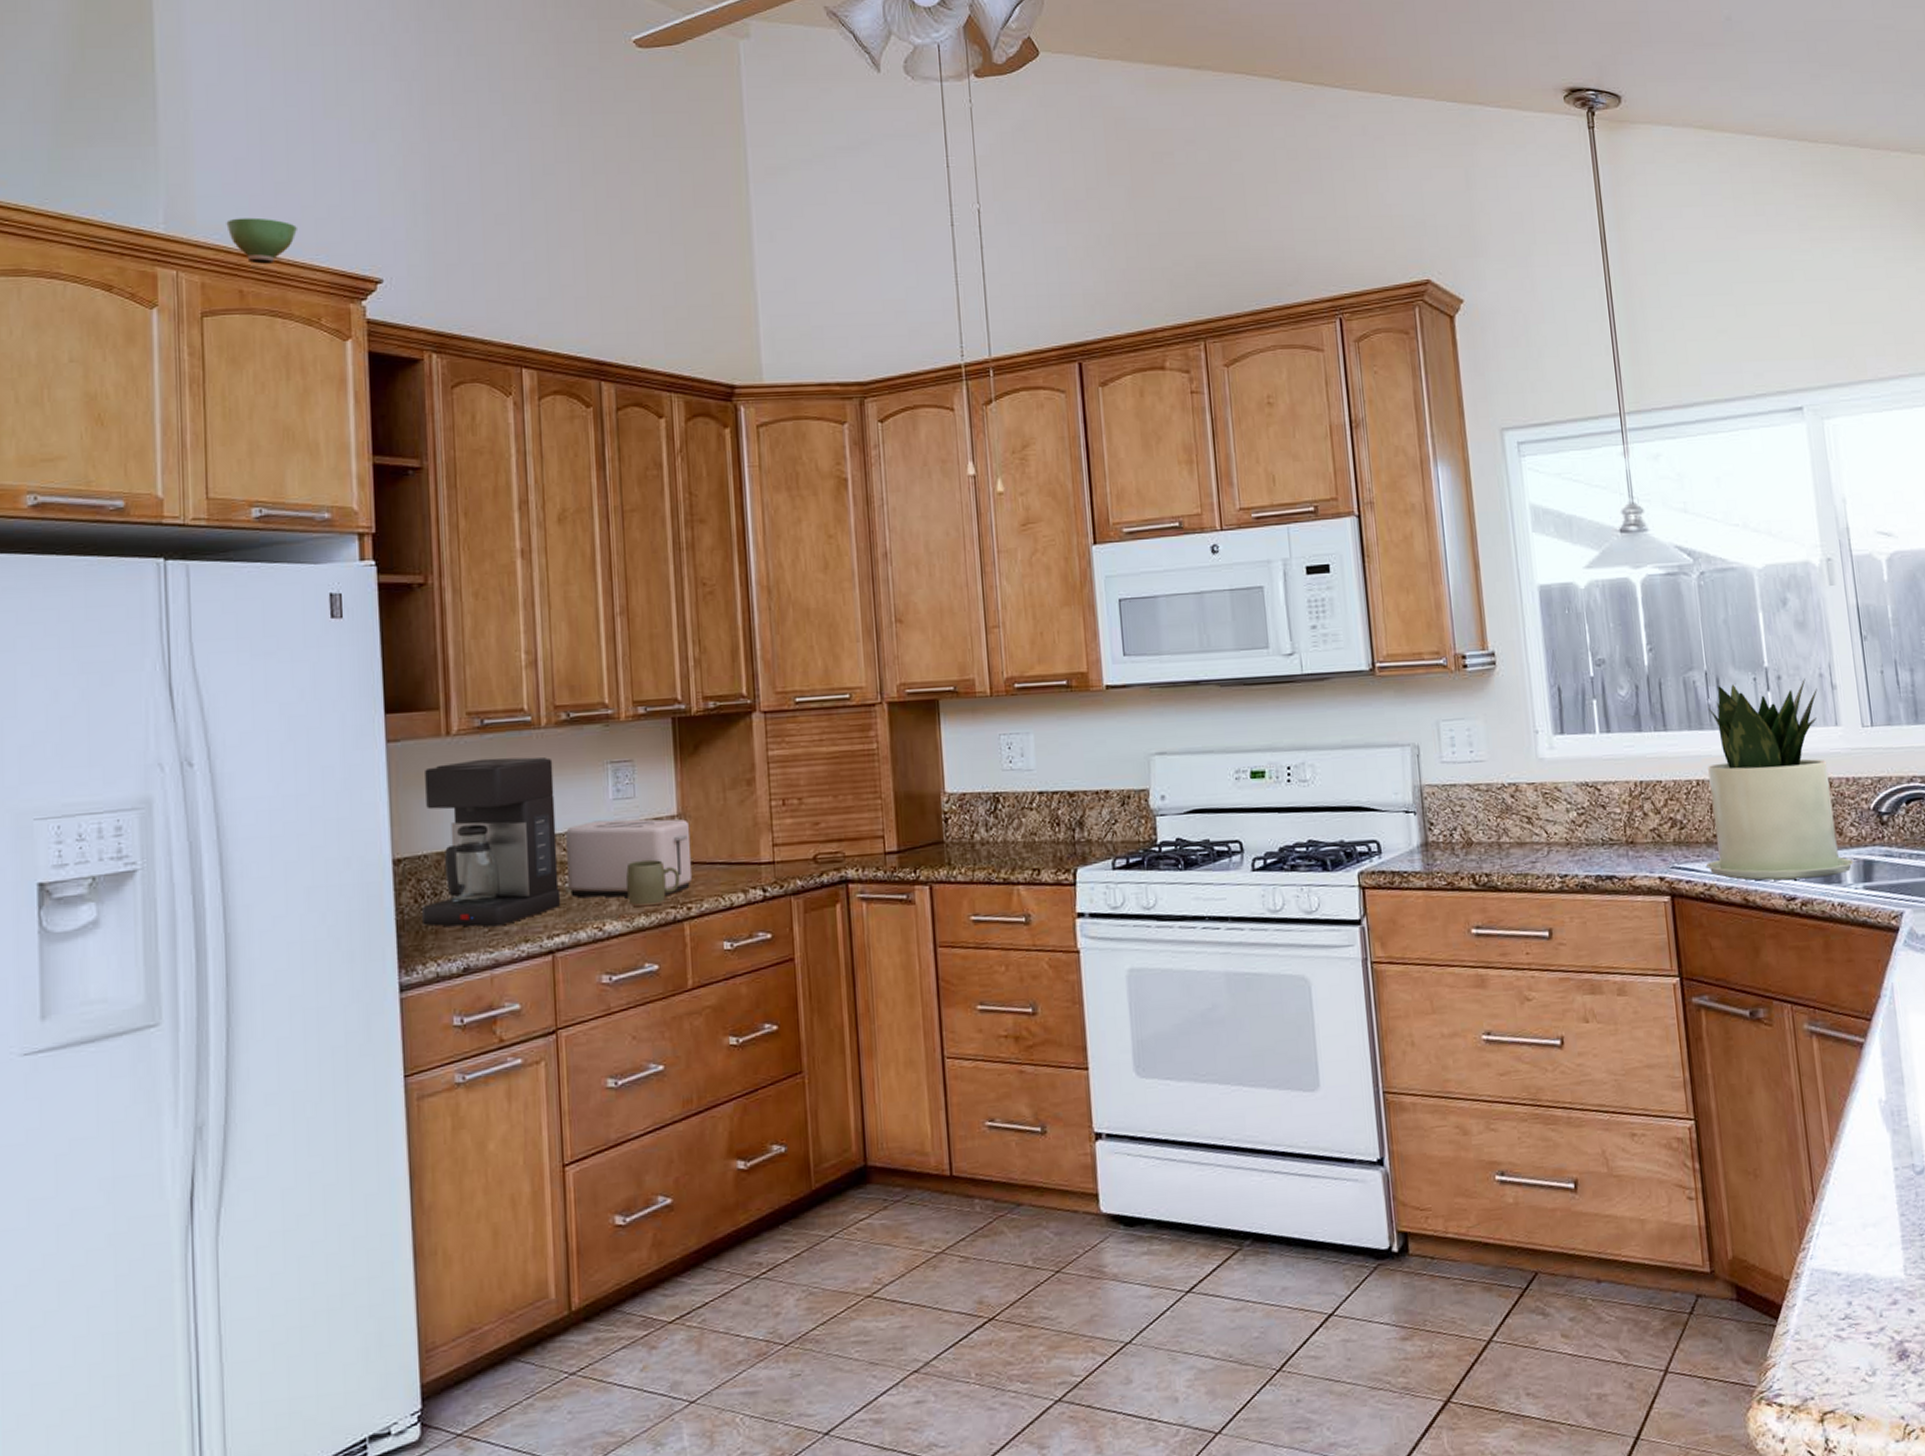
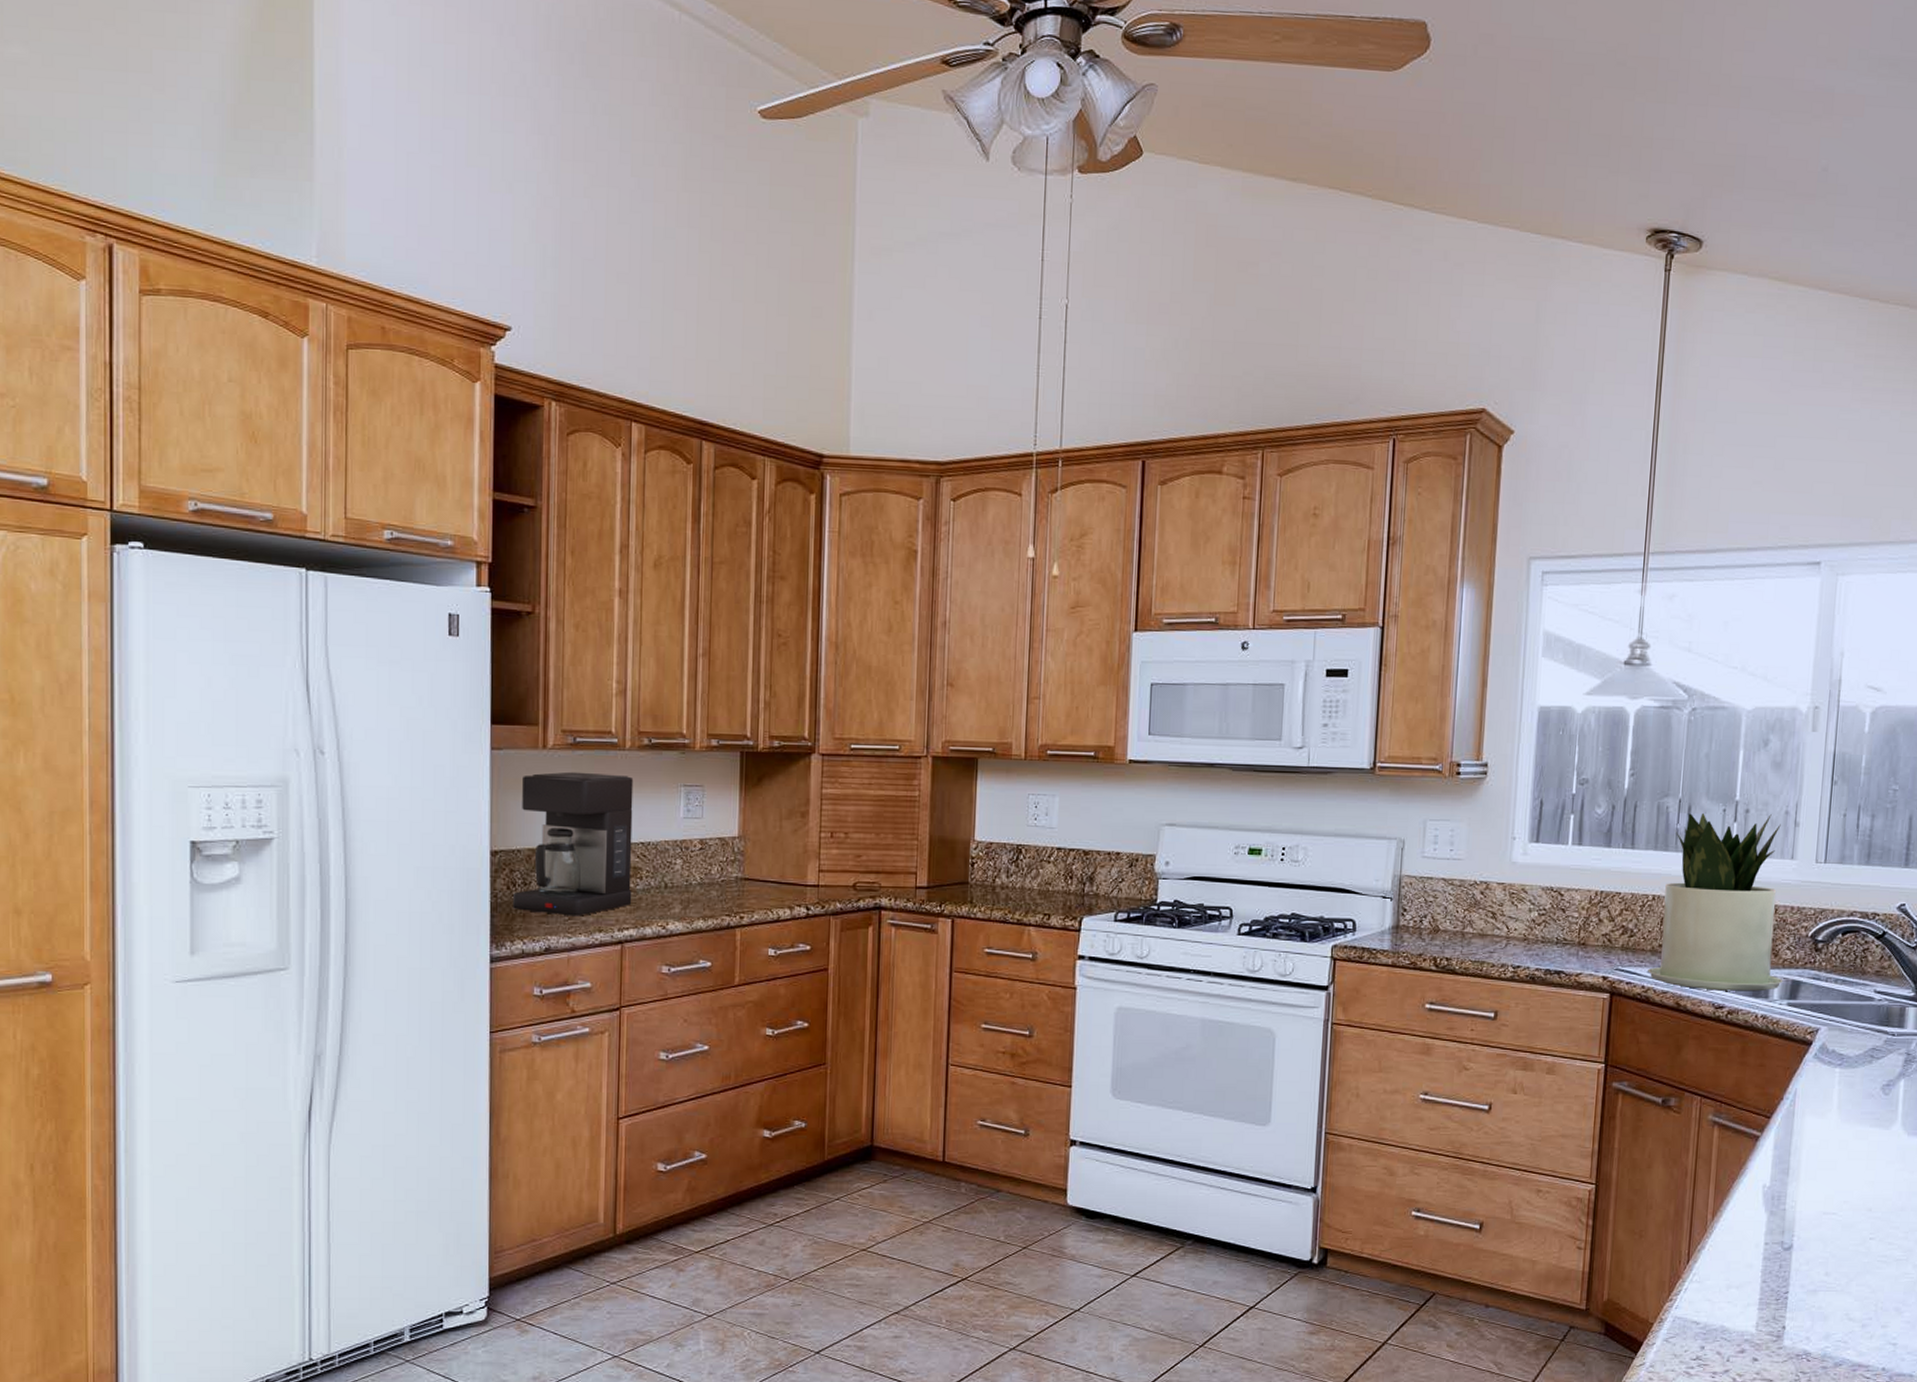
bowl: present [226,217,299,264] -> none [372,257,438,304]
toaster: present [566,819,692,898] -> none [639,835,748,906]
mug: present [625,859,680,907] -> none [688,872,736,913]

